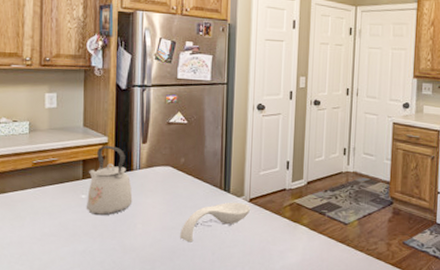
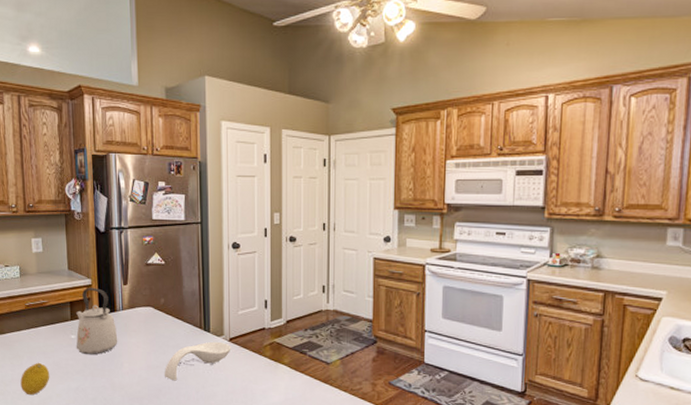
fruit: none [20,223,54,258] -> present [20,362,50,395]

